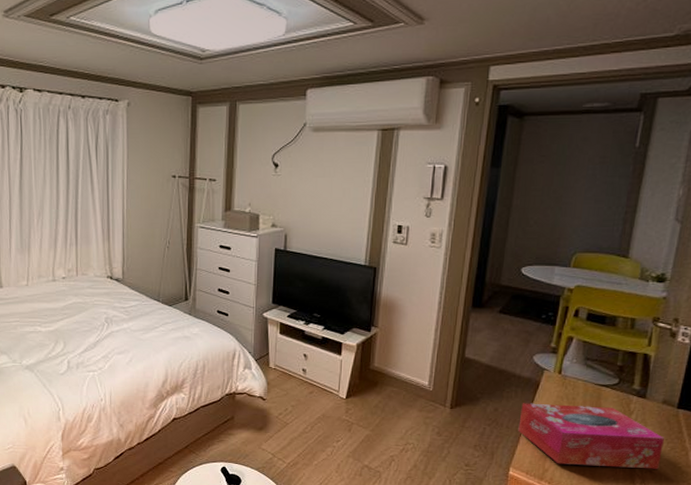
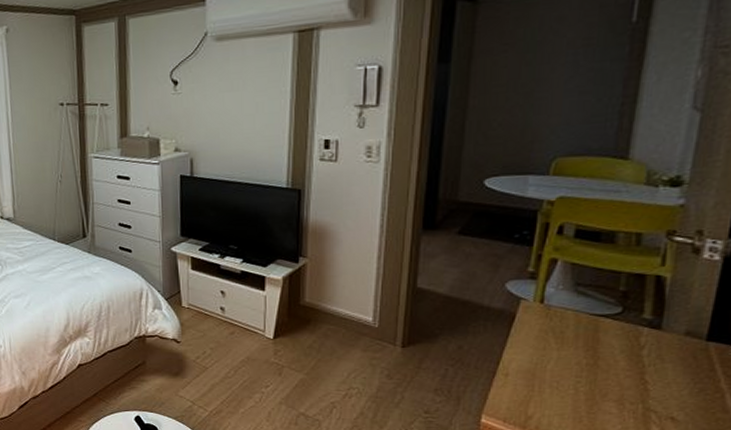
tissue box: present [518,403,664,469] -> none [490,339,690,415]

